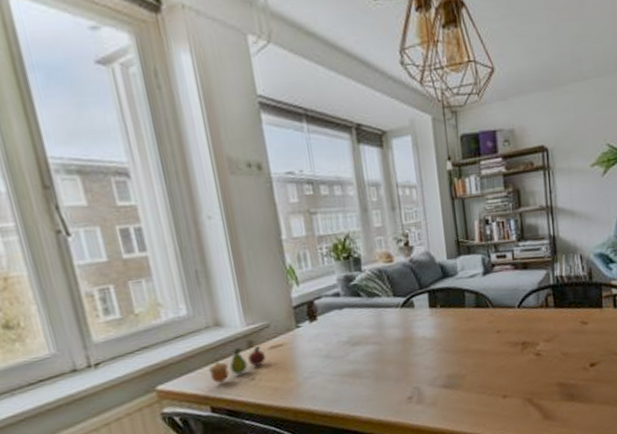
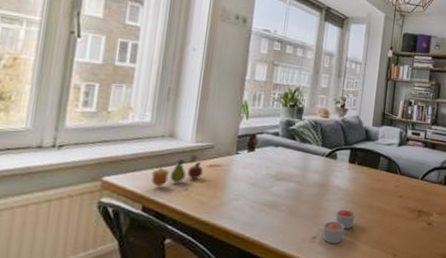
candle: none [417,359,452,400] -> present [322,209,356,243]

